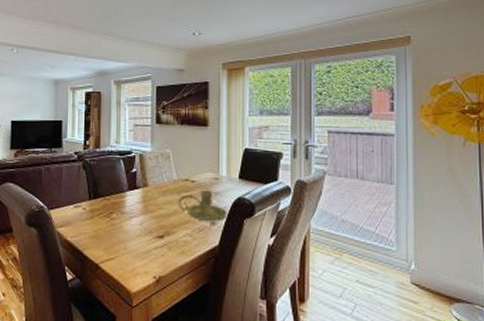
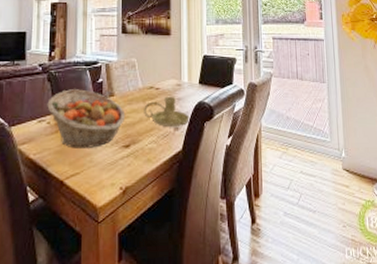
fruit basket: none [83,178,160,236] -> present [47,89,126,149]

